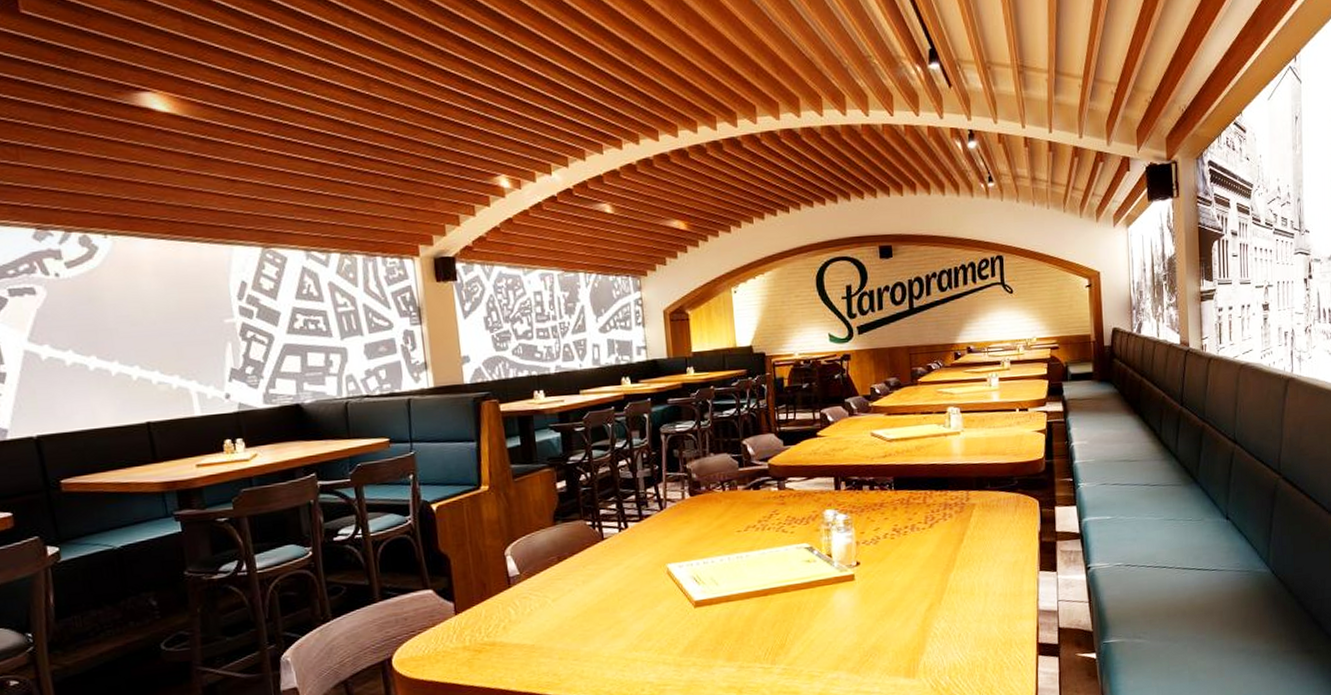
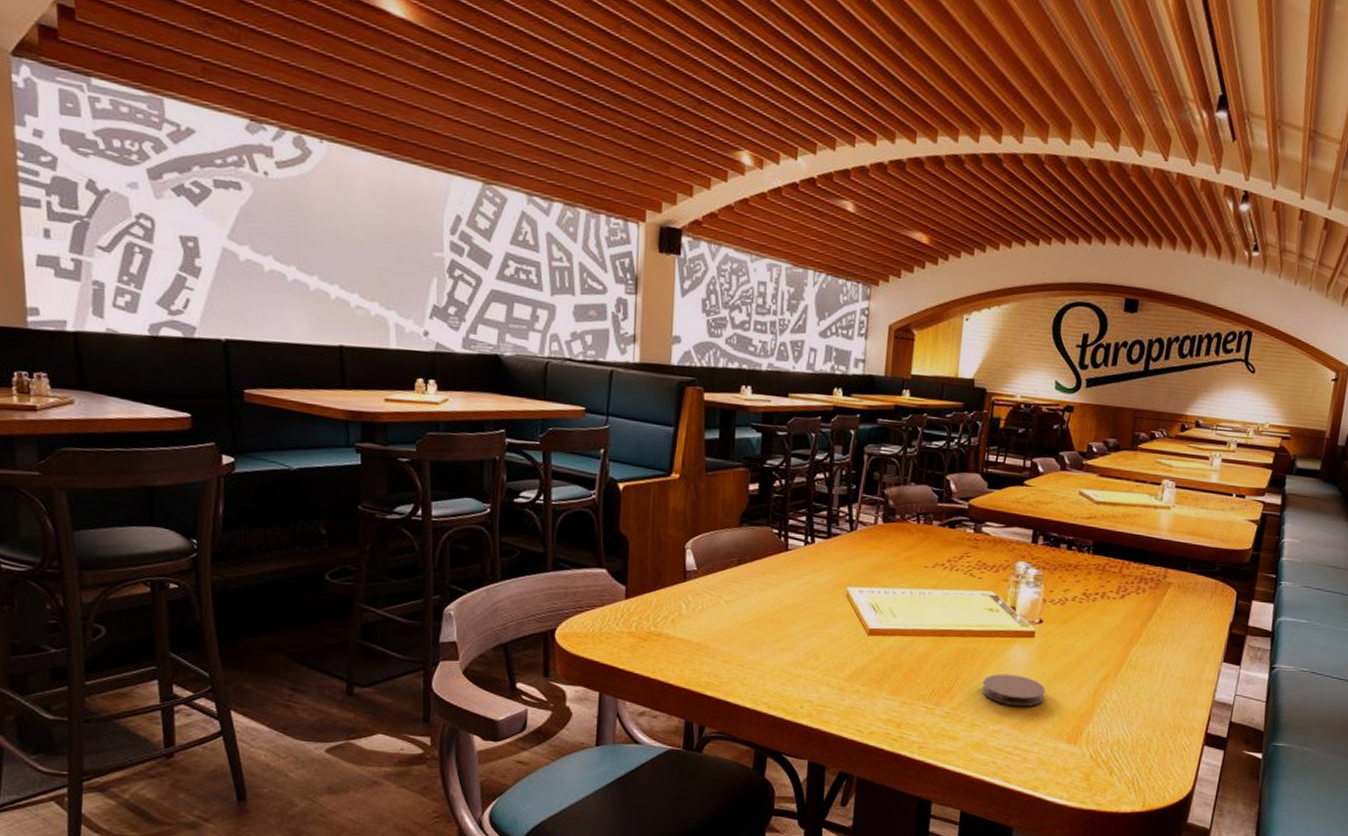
coaster: none [814,619,876,651] -> present [982,673,1046,707]

